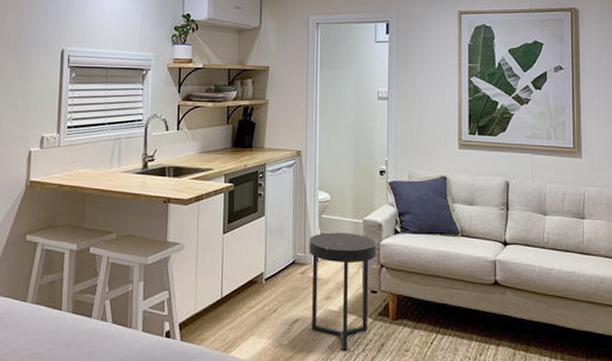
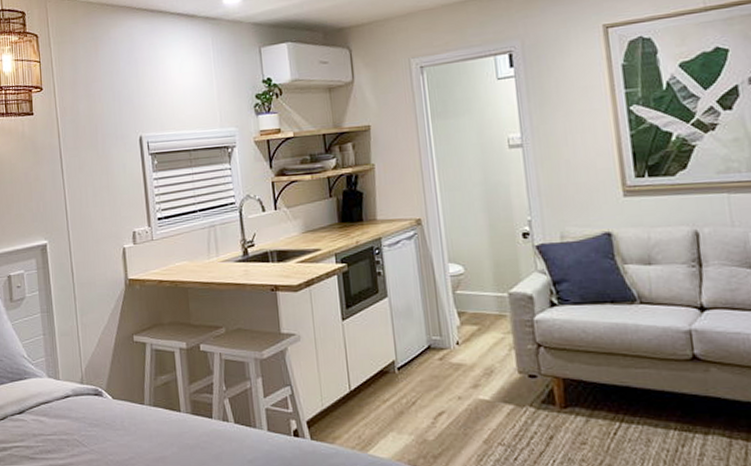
side table: present [309,232,377,351] -> none [444,309,531,445]

